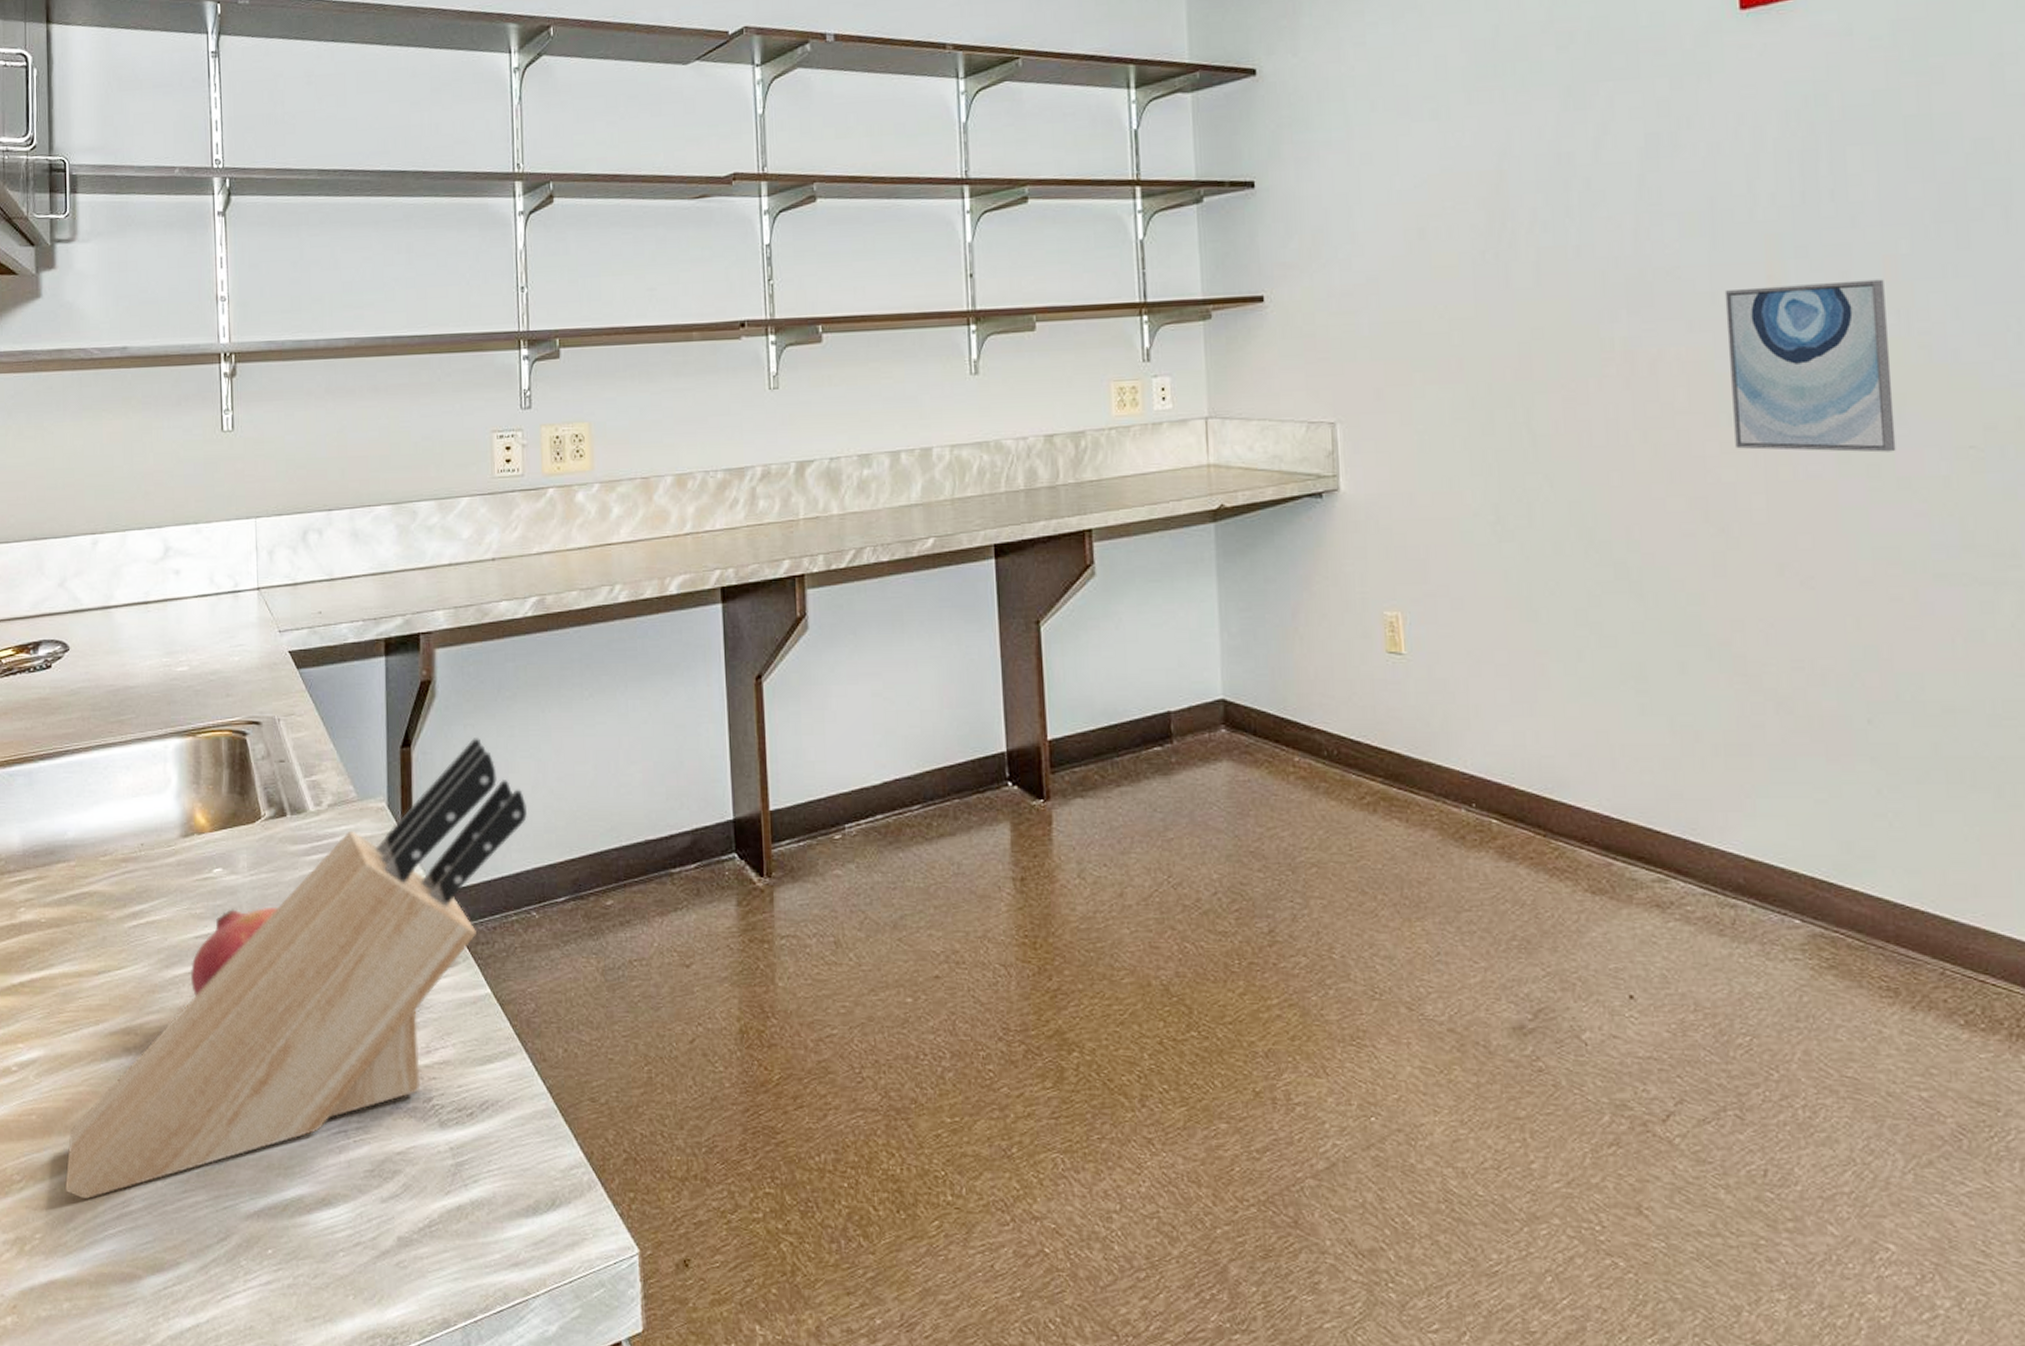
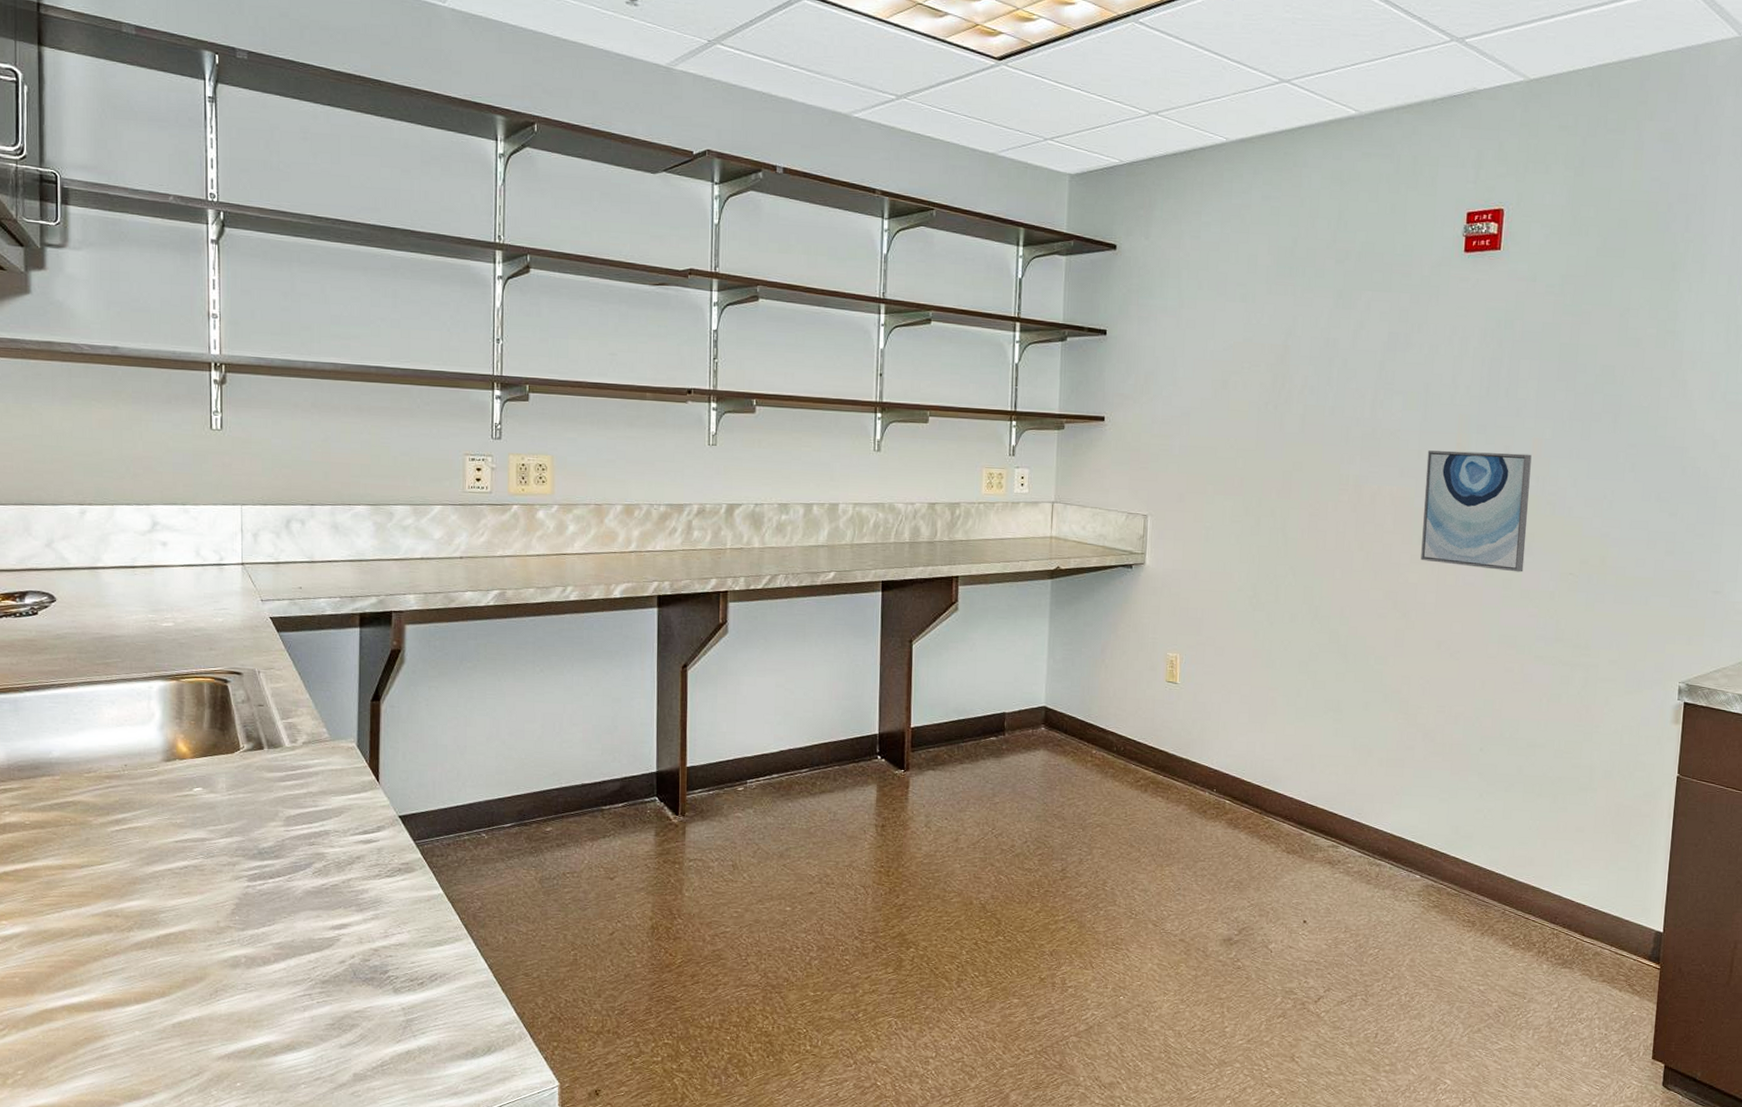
knife block: present [64,738,527,1199] -> none [46,697,481,1044]
pomegranate: present [191,908,278,996] -> none [170,820,253,888]

